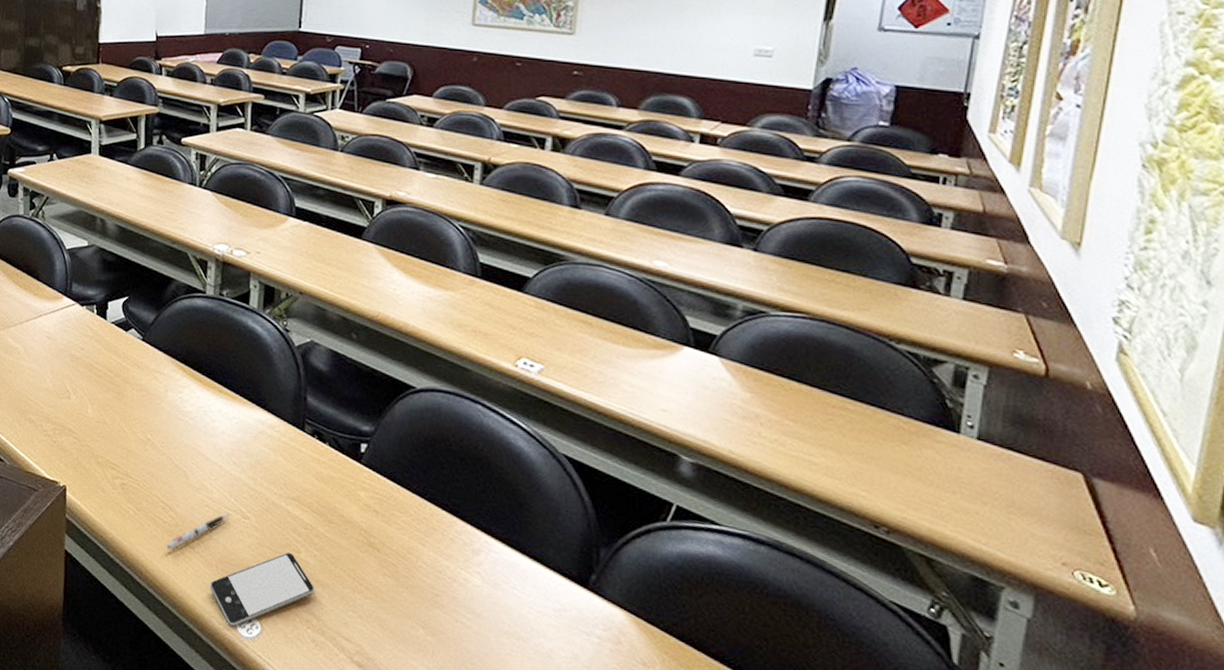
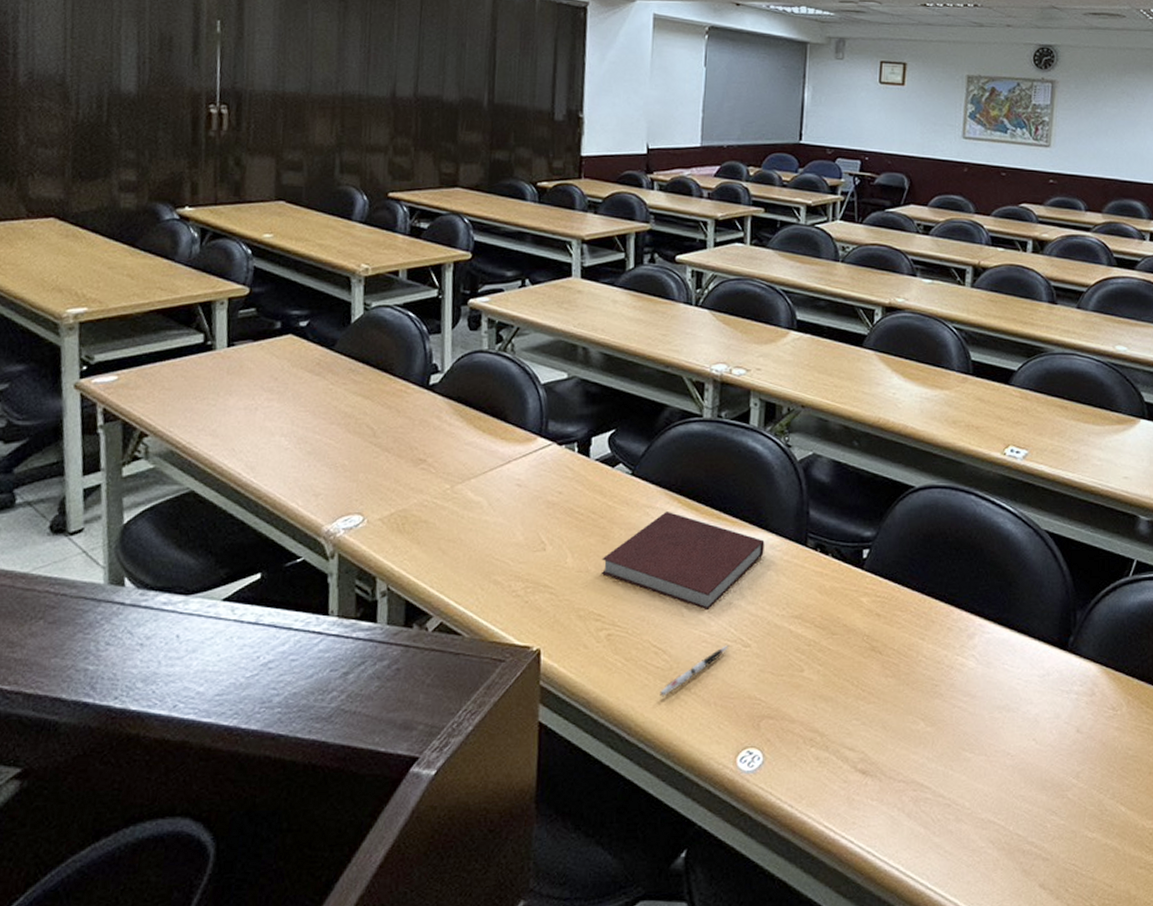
notebook: none [116,378,263,478] -> present [601,512,765,611]
smartphone: present [209,552,314,627] -> none [707,672,818,764]

